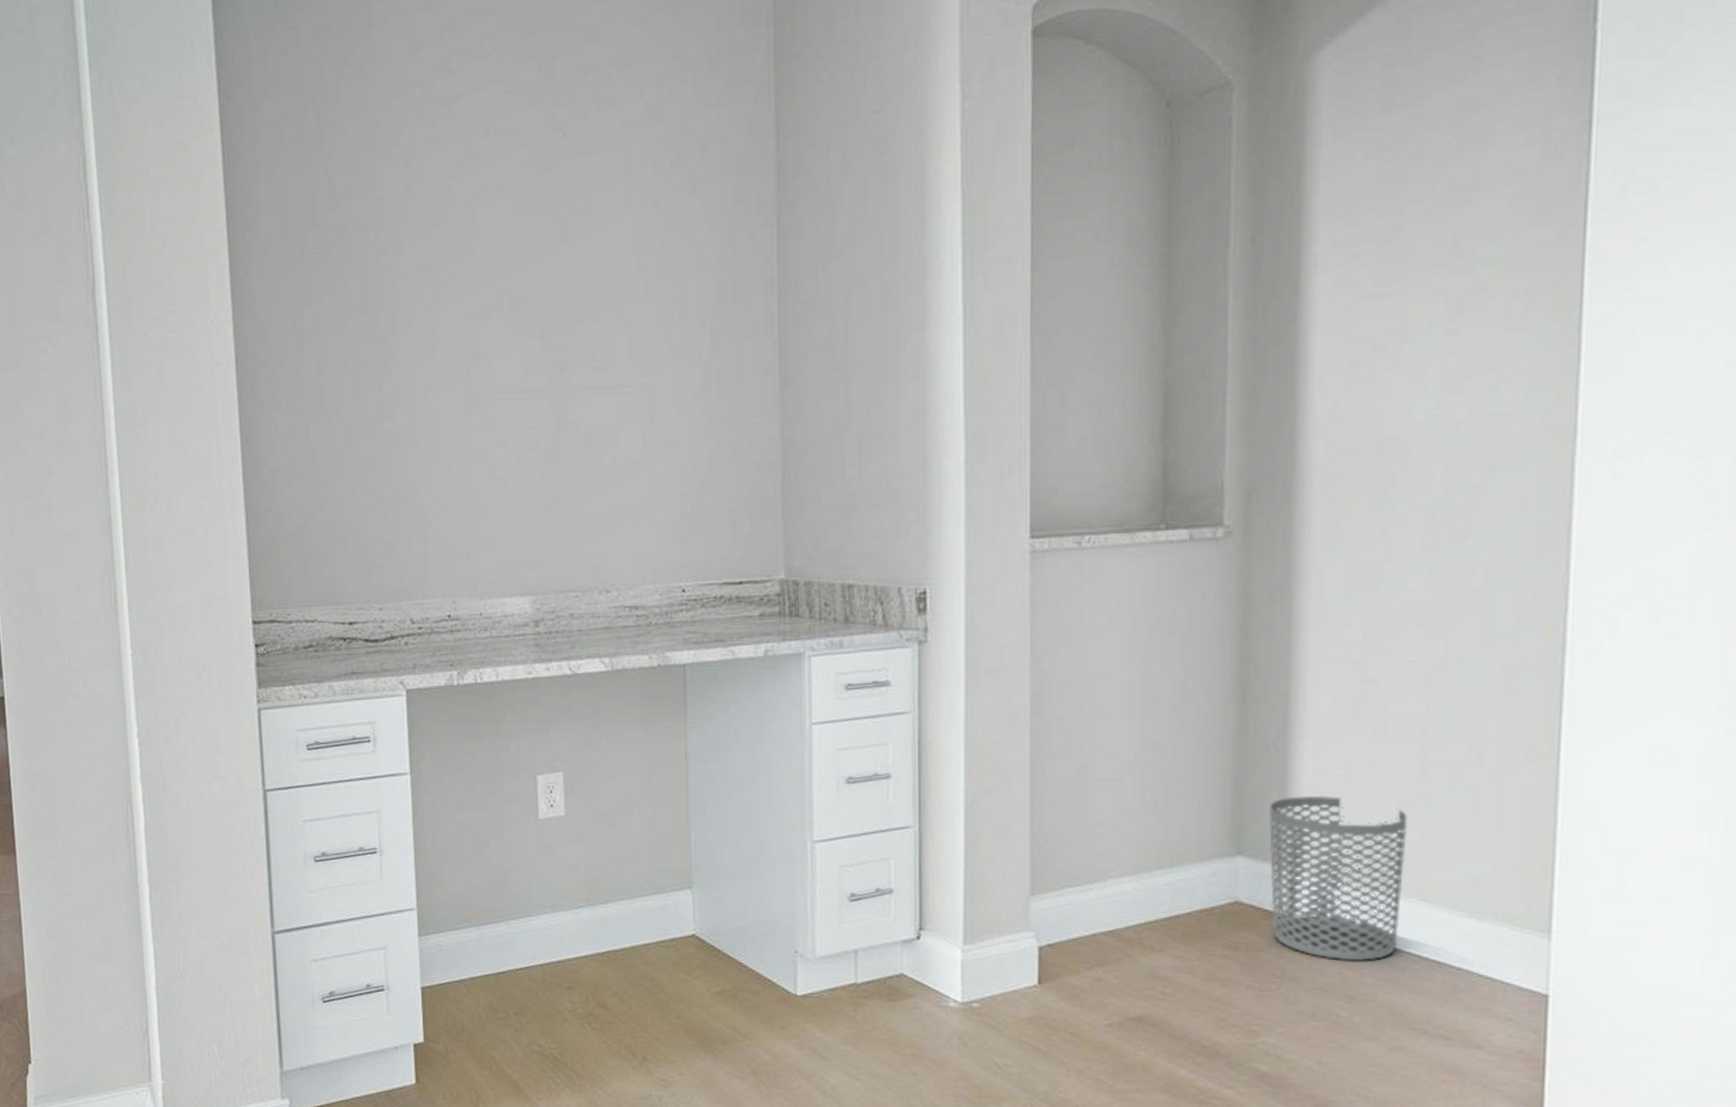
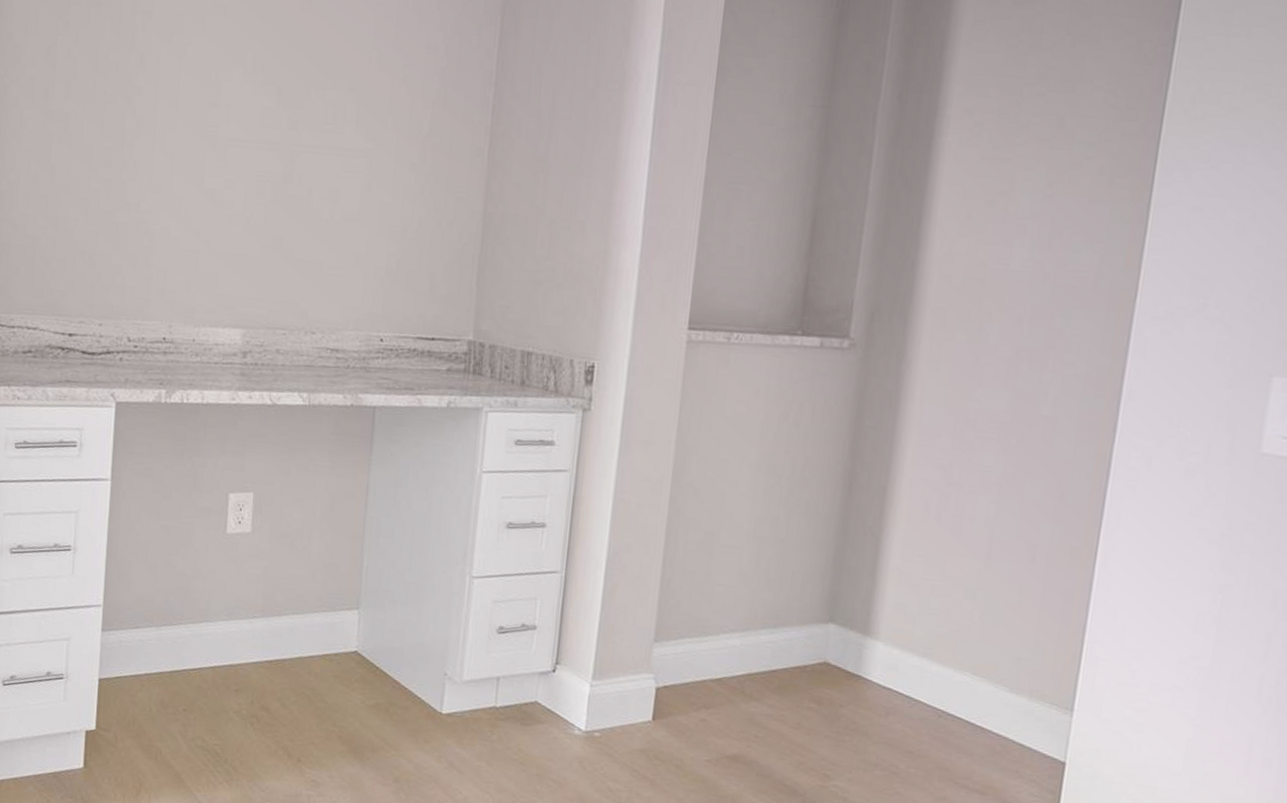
waste bin: present [1269,795,1408,961] -> none [852,576,971,722]

